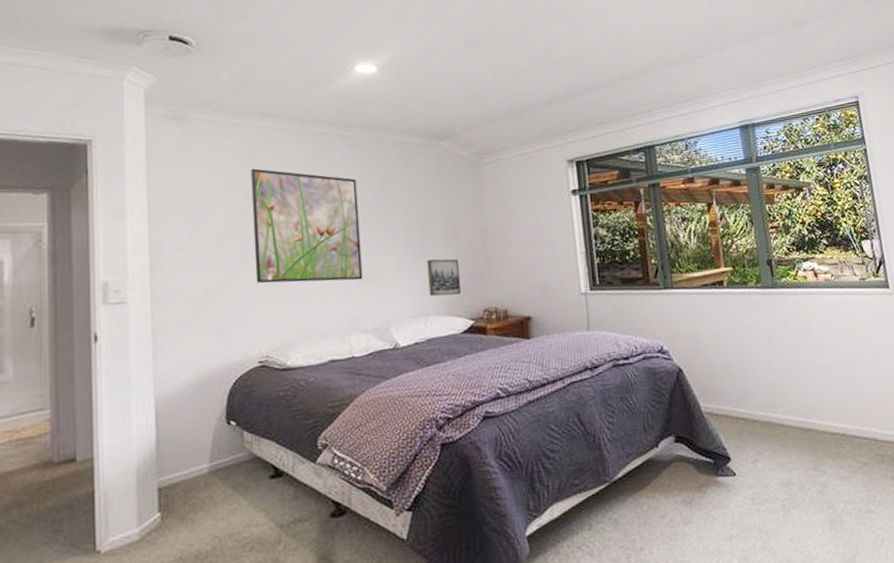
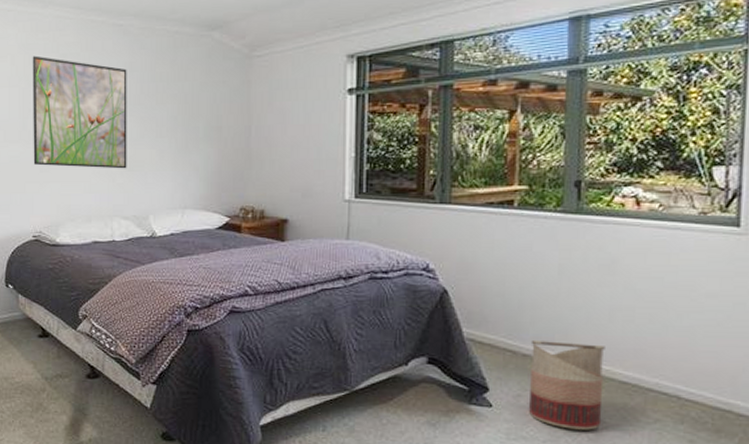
wall art: present [427,258,462,297] -> none [188,154,220,190]
basket: none [757,402,824,485] -> present [529,339,605,430]

